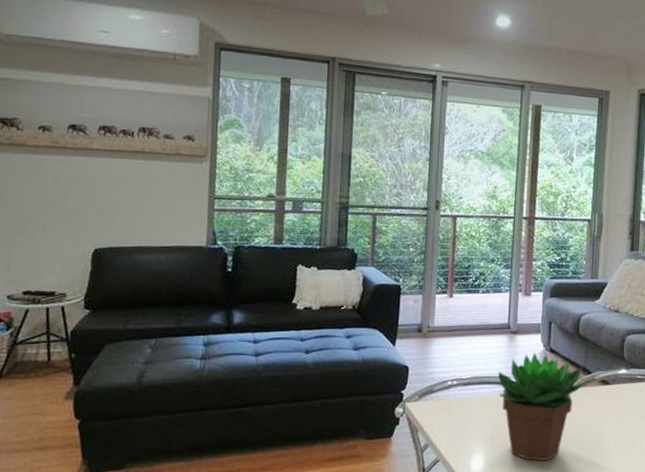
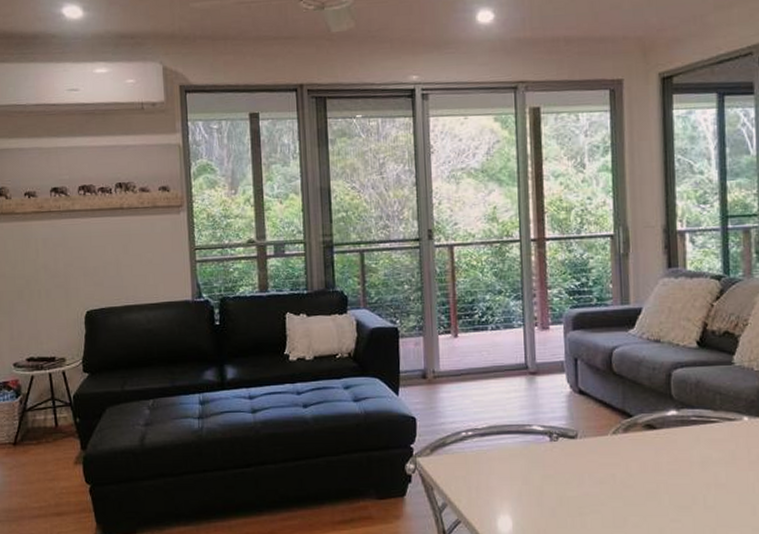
succulent plant: present [498,351,587,460] -> none [519,394,628,520]

